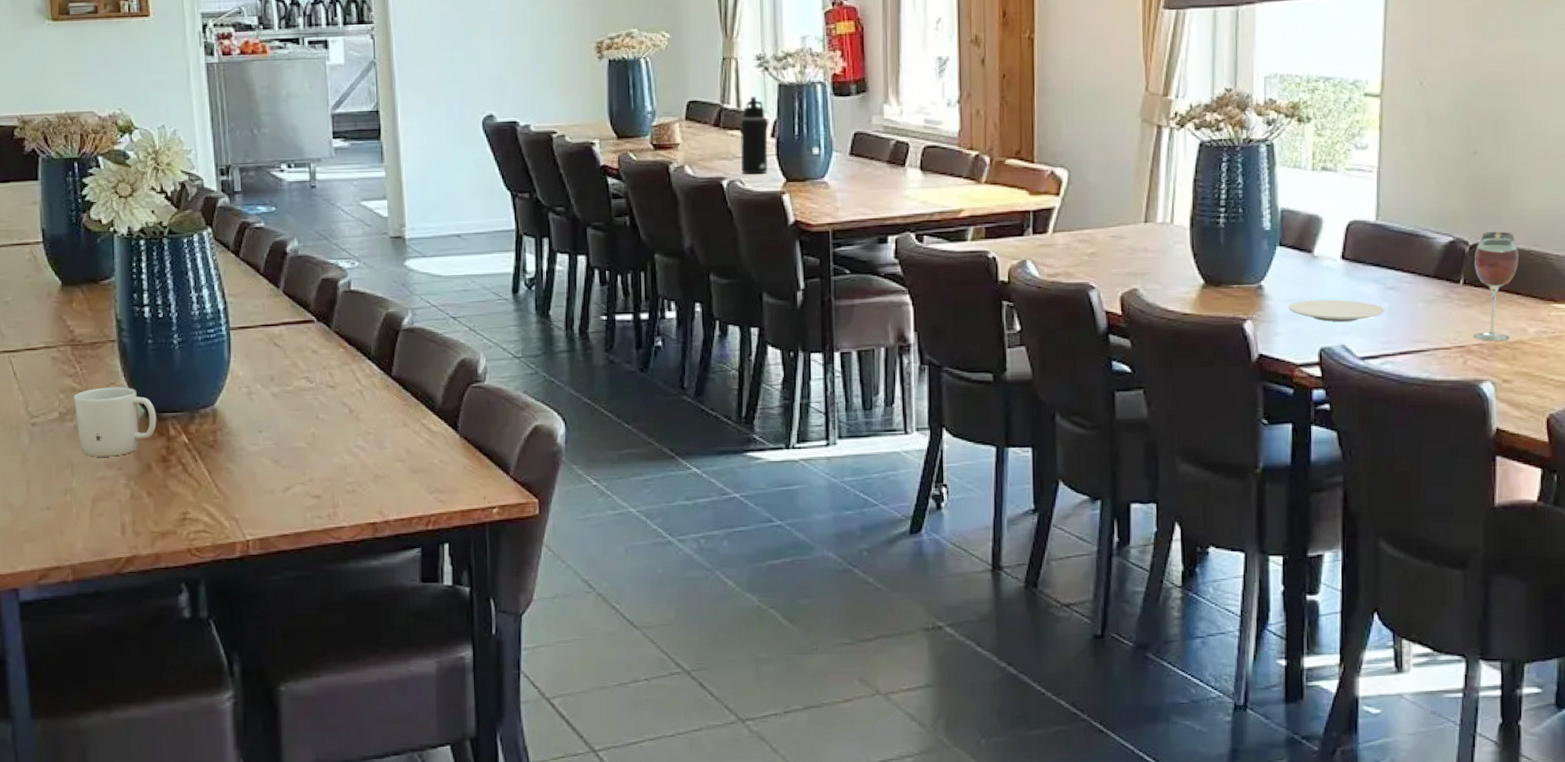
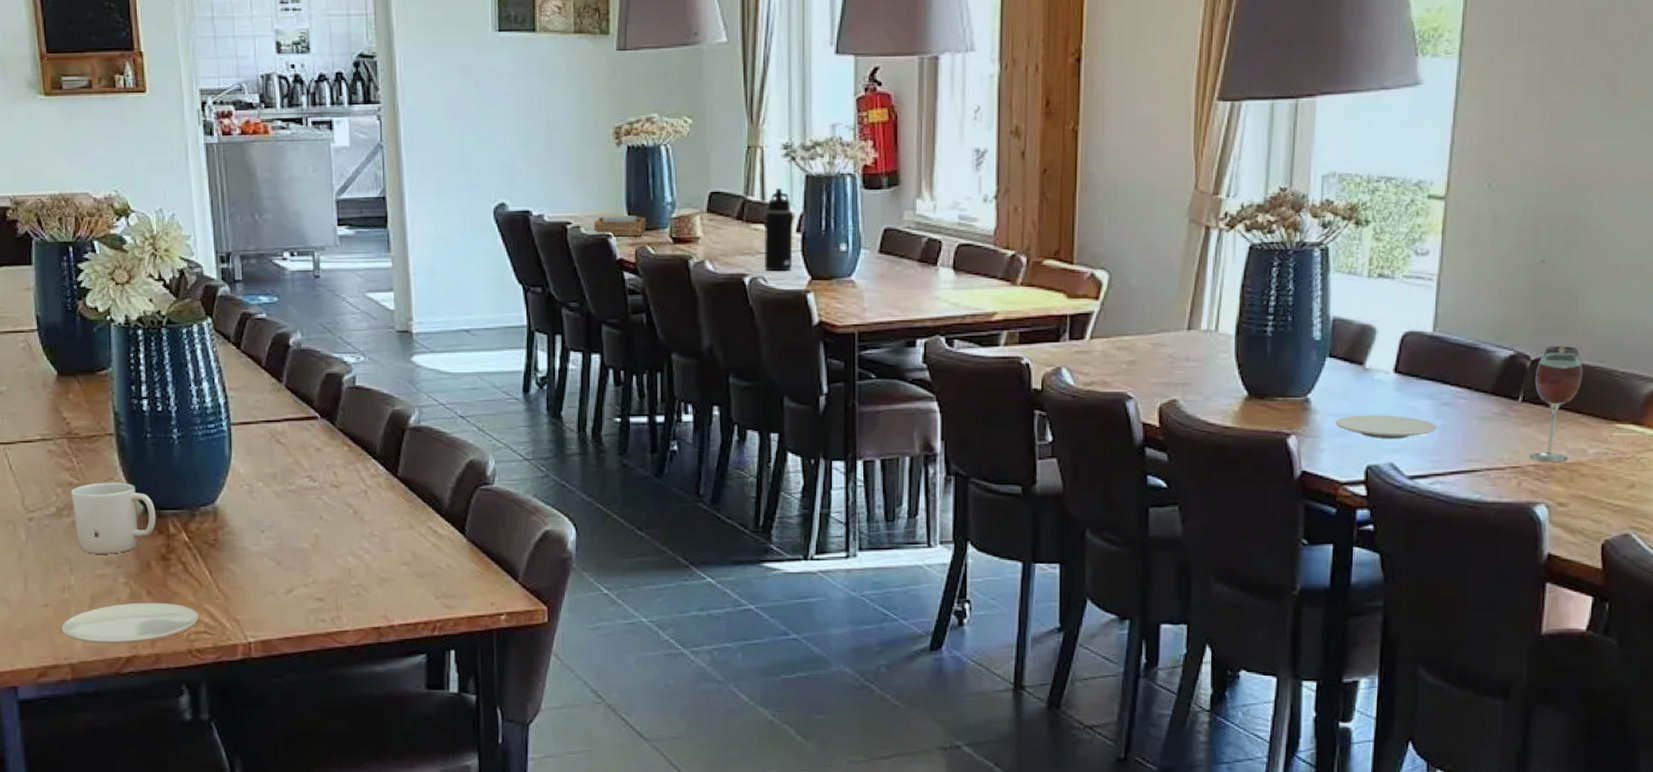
plate: none [63,503,198,545] -> present [61,602,199,644]
napkin holder: none [578,123,628,145] -> present [594,214,646,237]

